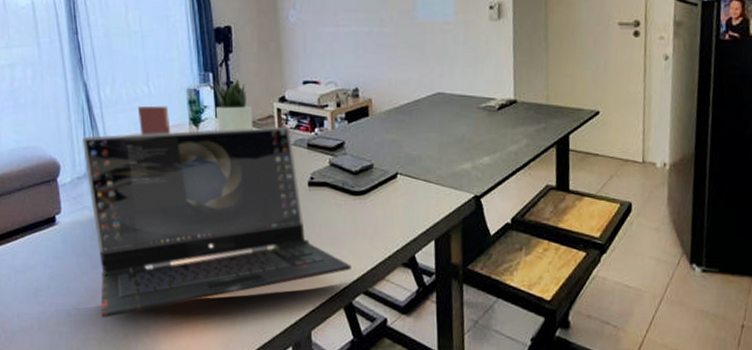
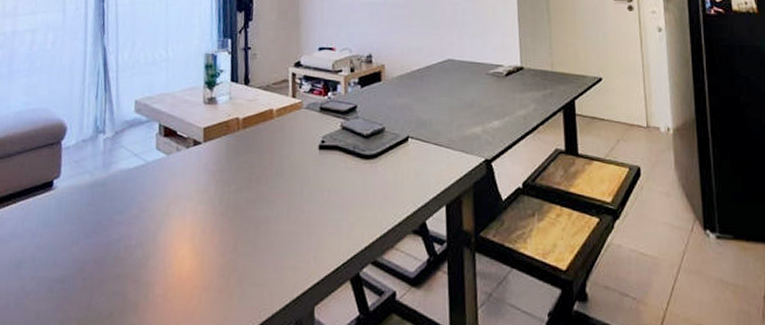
laptop computer: present [83,126,351,318] -> none [86,90,360,293]
book: present [137,105,171,136] -> none [153,69,185,98]
planter: present [212,79,253,131] -> none [230,45,268,95]

